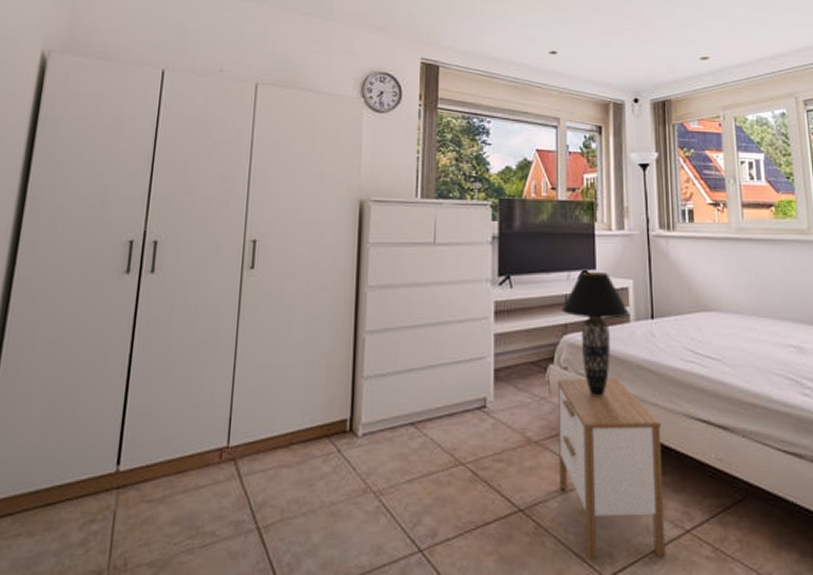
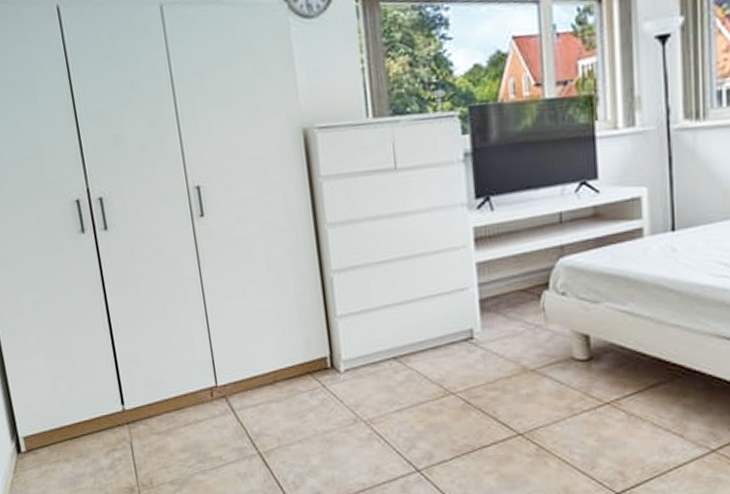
nightstand: present [557,379,666,559] -> none [553,301,687,477]
table lamp: present [562,271,629,396] -> none [556,181,642,321]

